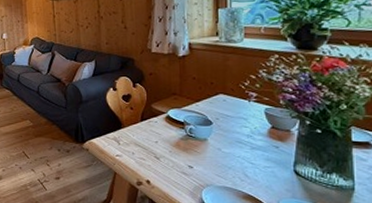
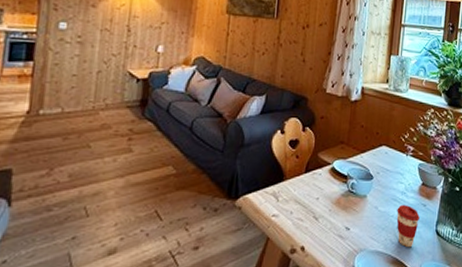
coffee cup: none [243,147,272,186] -> present [396,205,420,248]

